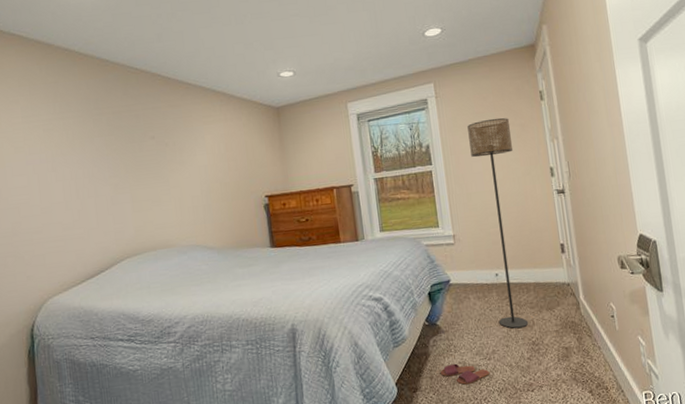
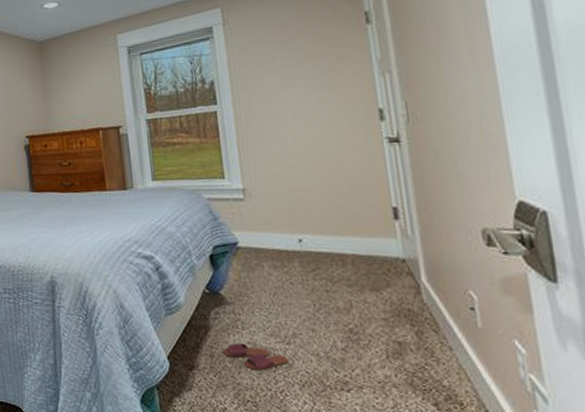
floor lamp: present [467,117,529,329] -> none [263,46,344,310]

